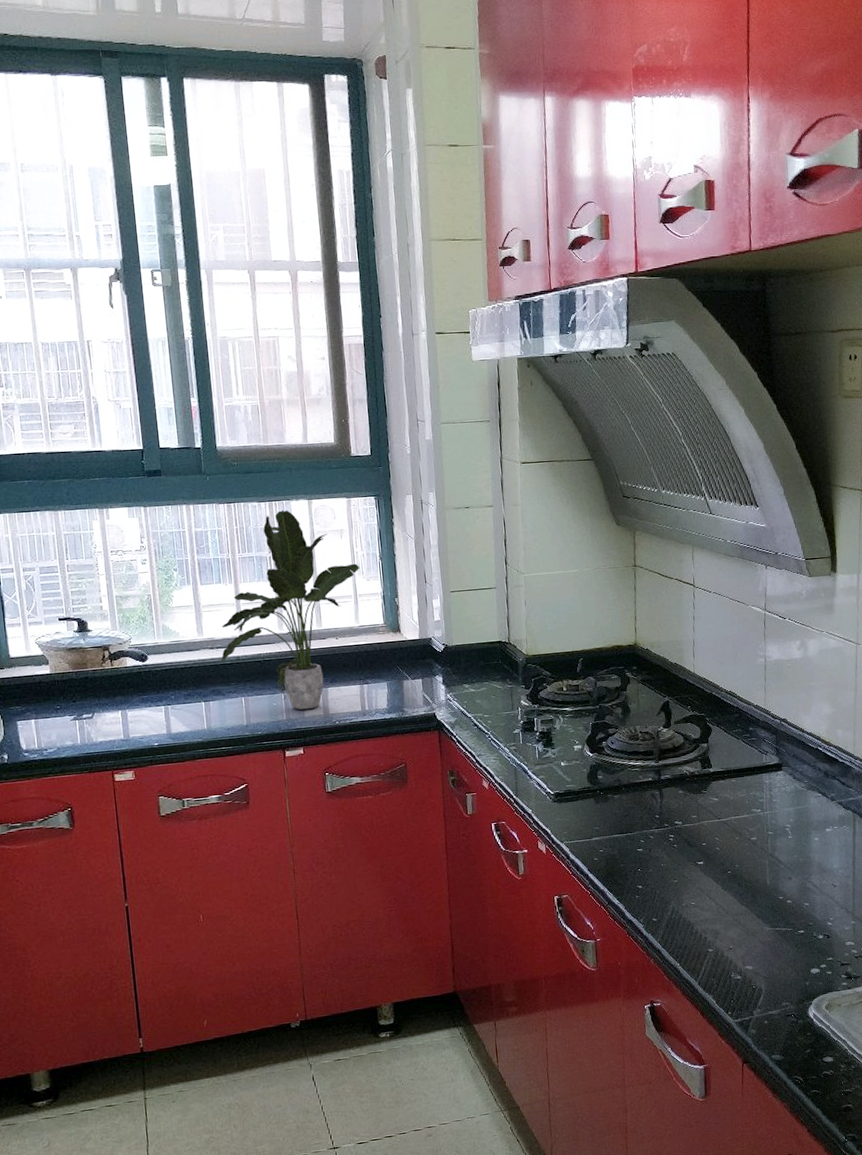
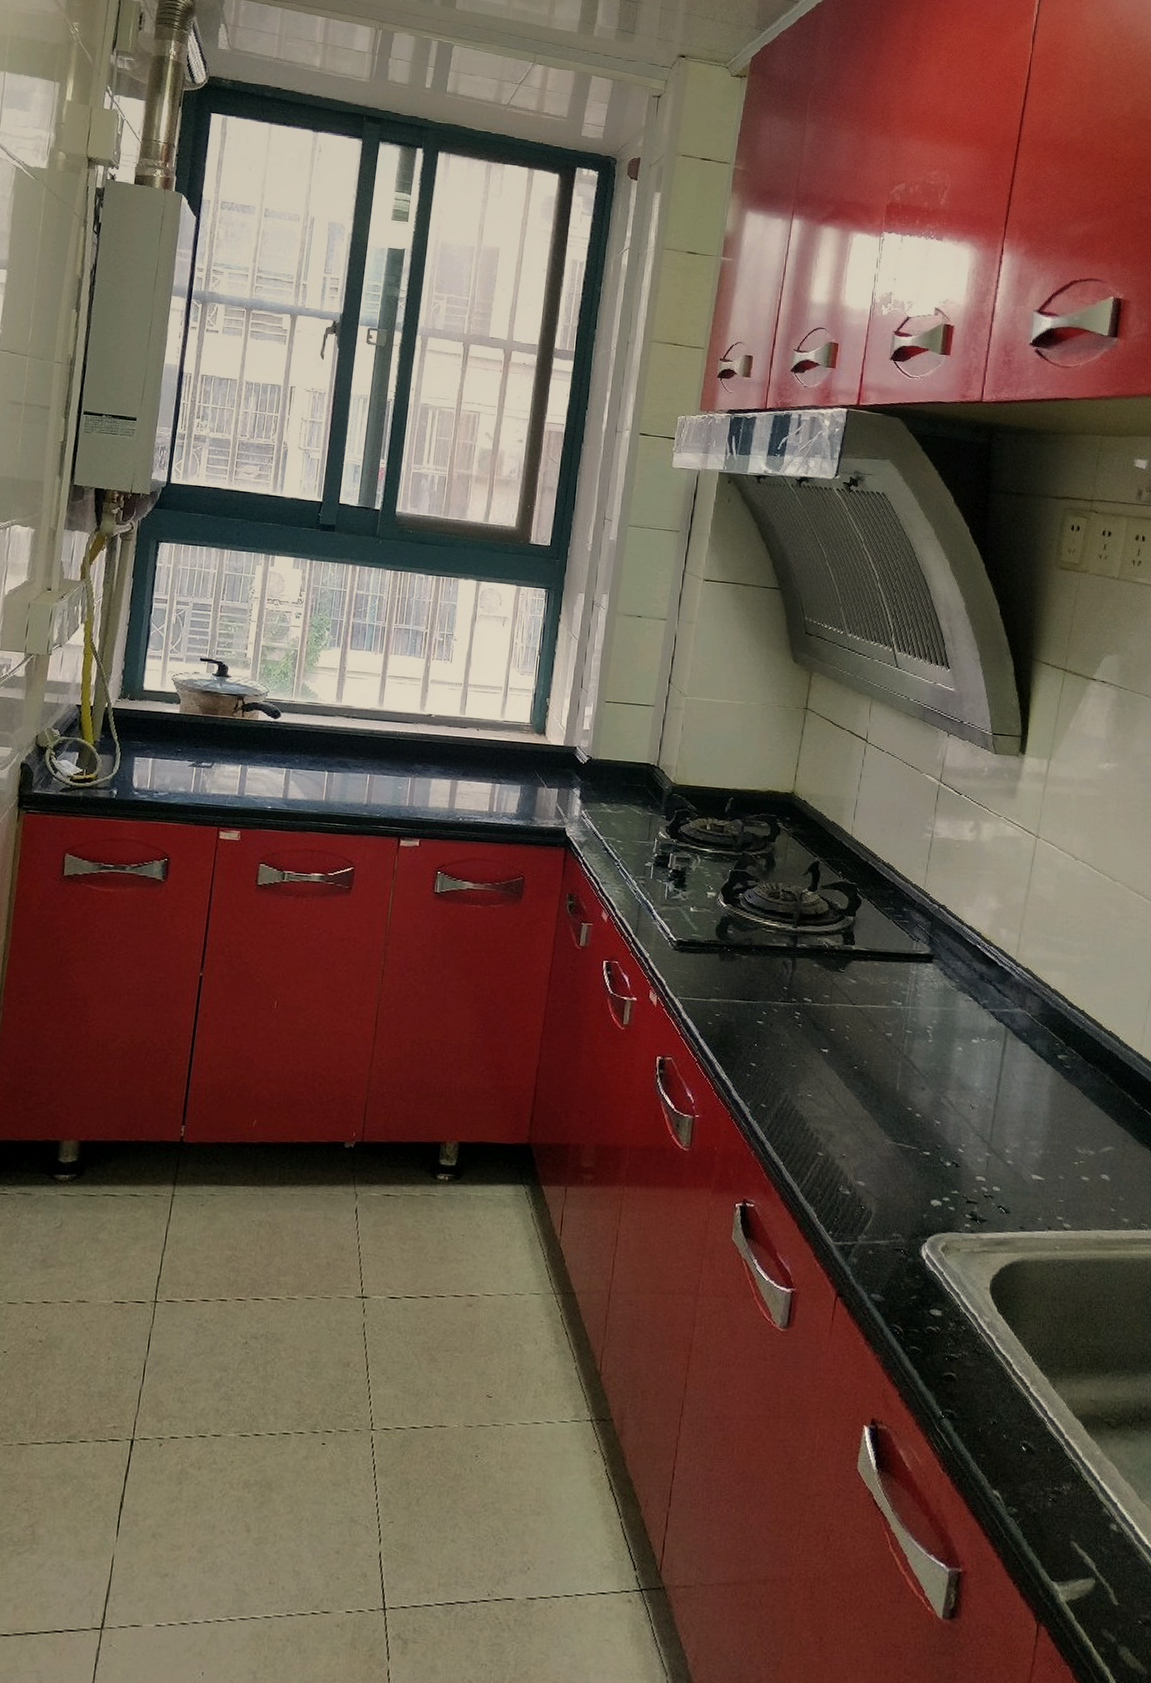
potted plant: present [221,509,359,710] -> none [355,586,516,800]

